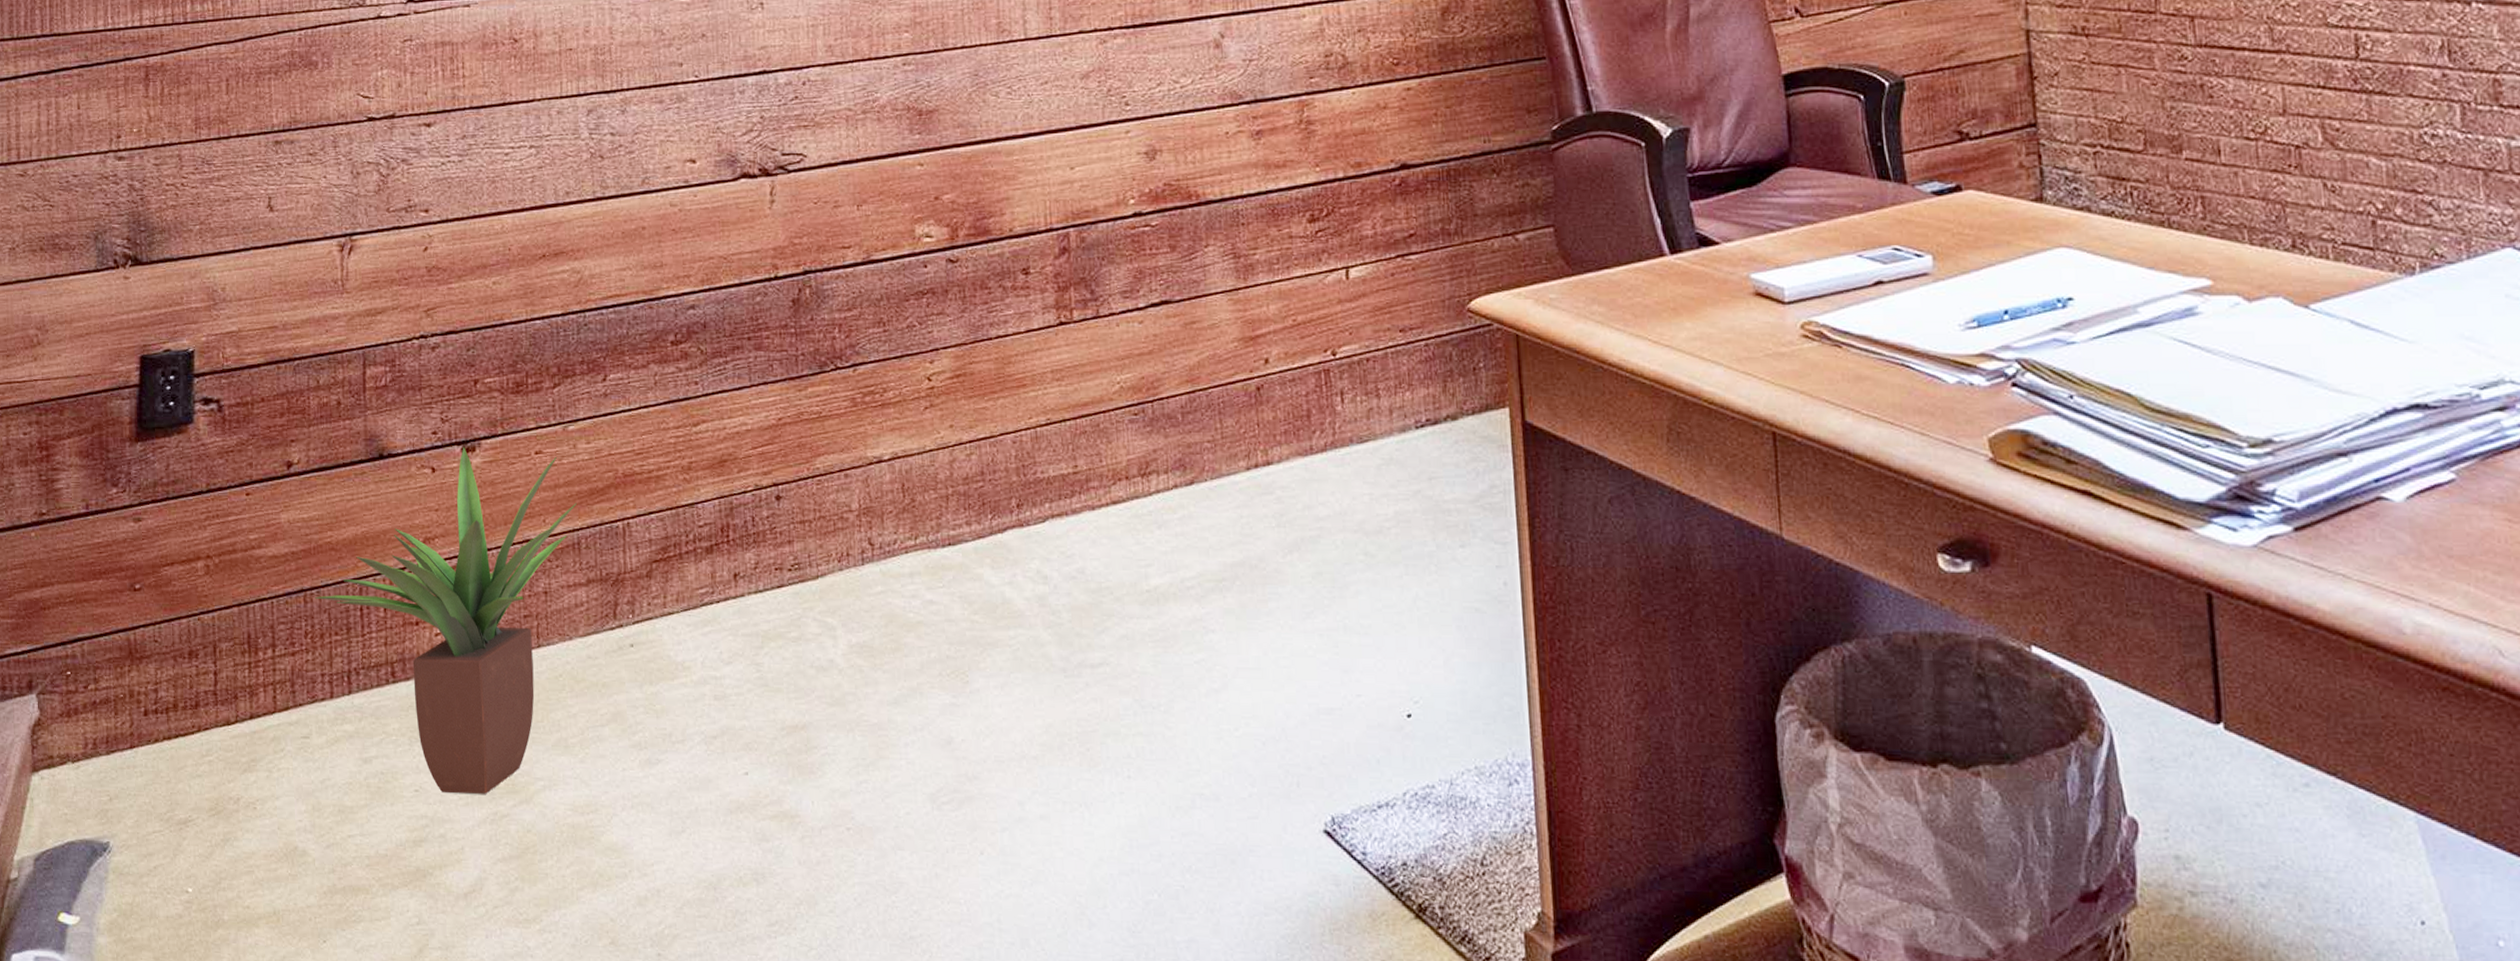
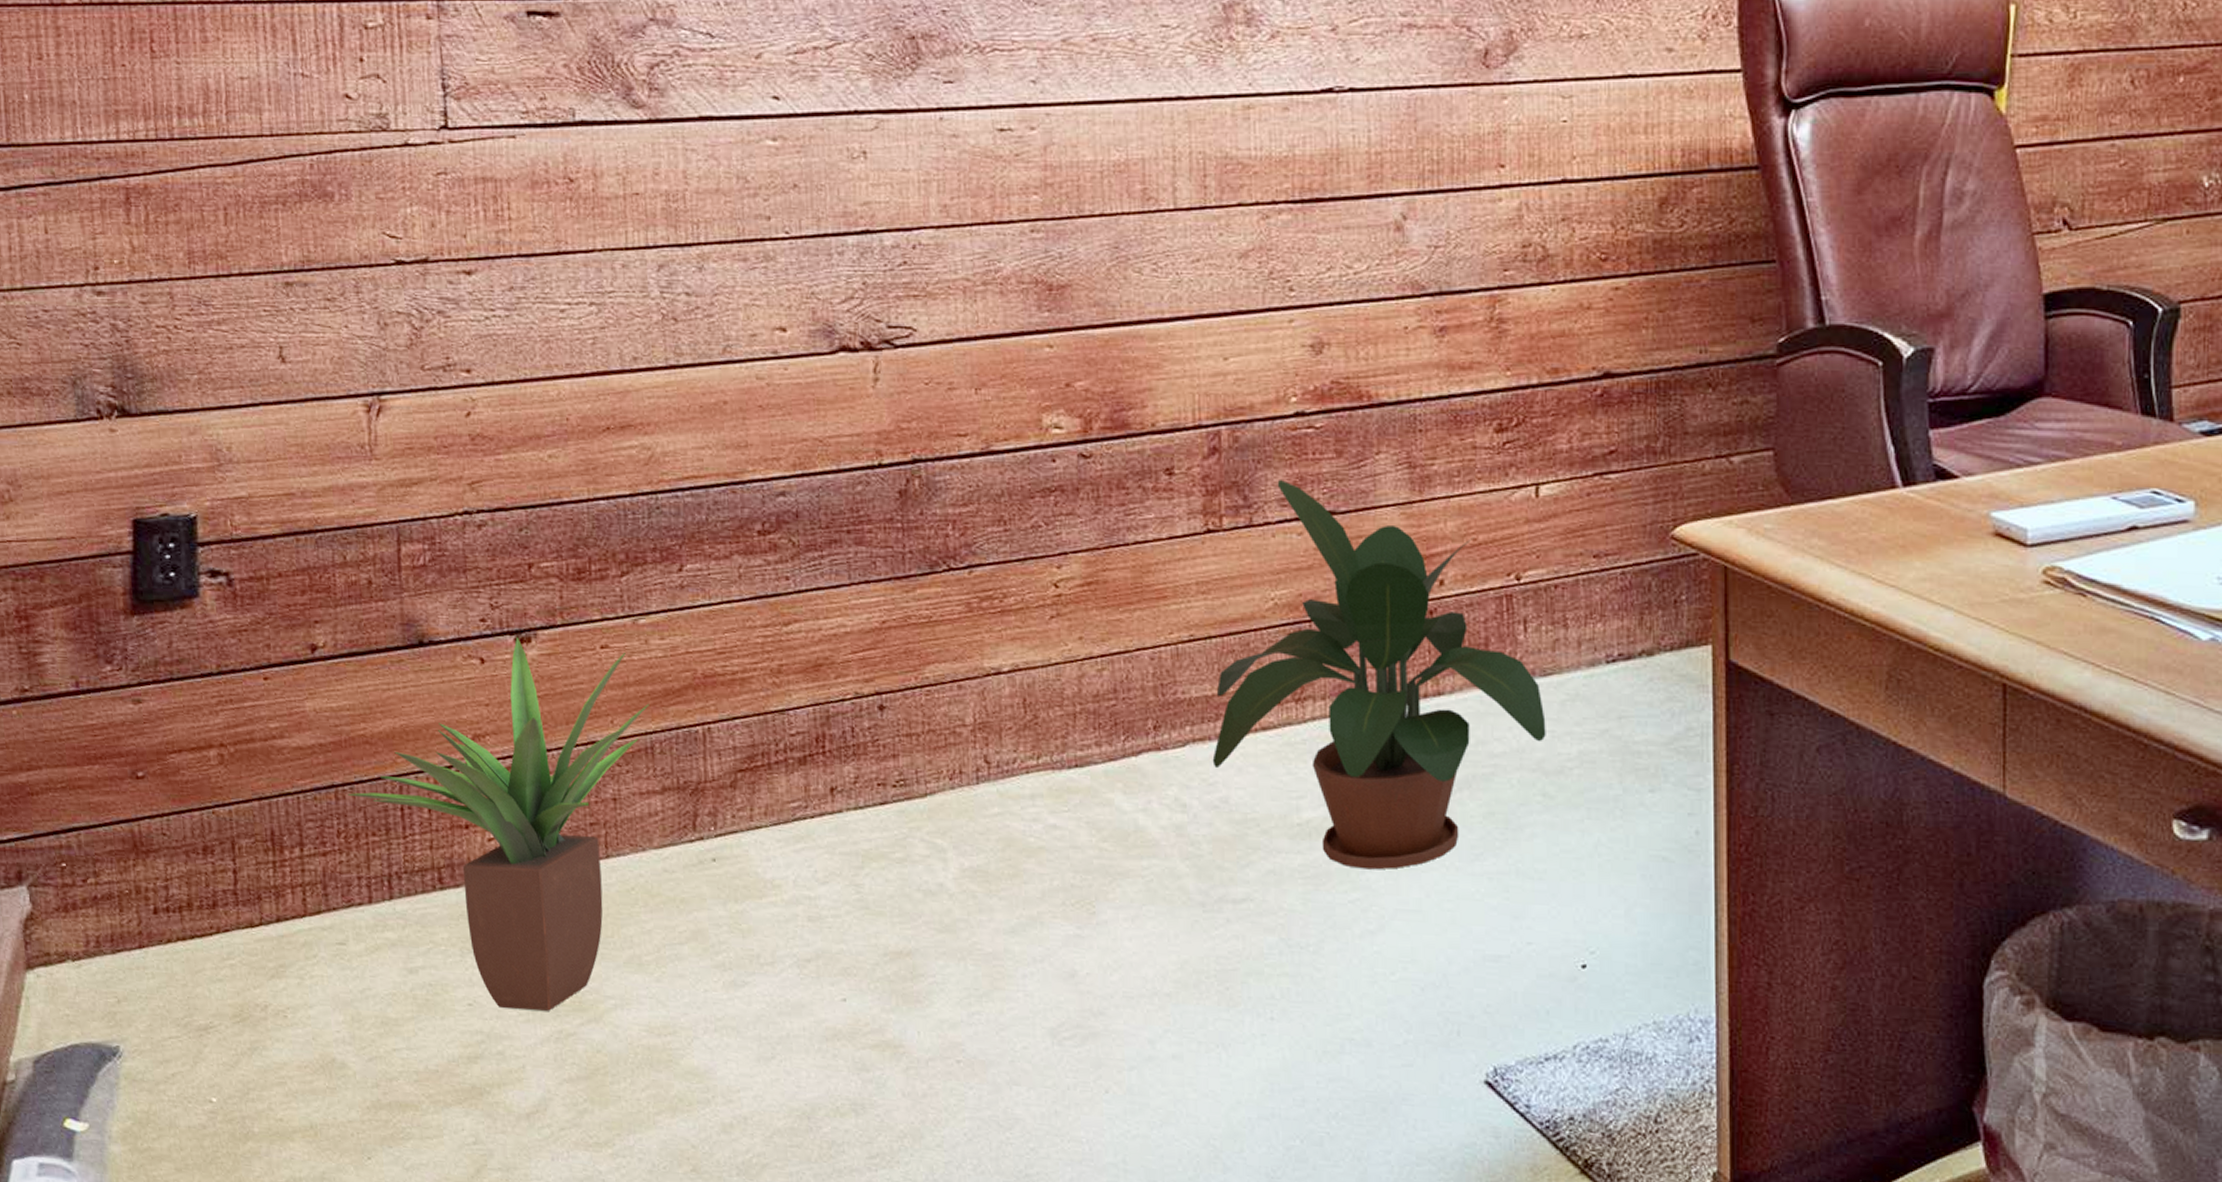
potted plant: none [1069,274,1365,631] -> present [1212,480,1546,870]

